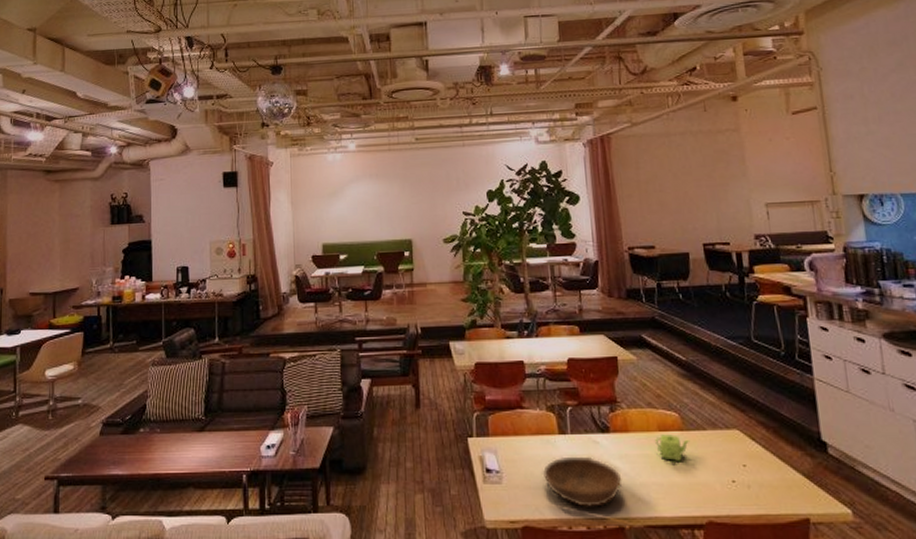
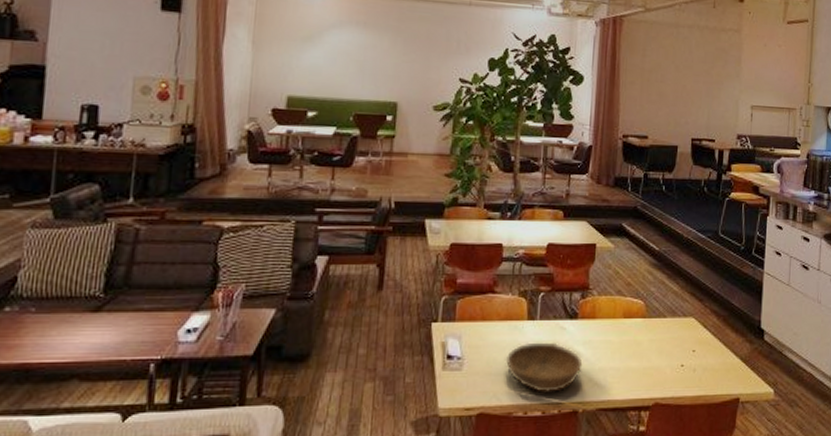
teapot: present [655,434,691,461] -> none [619,321,651,347]

